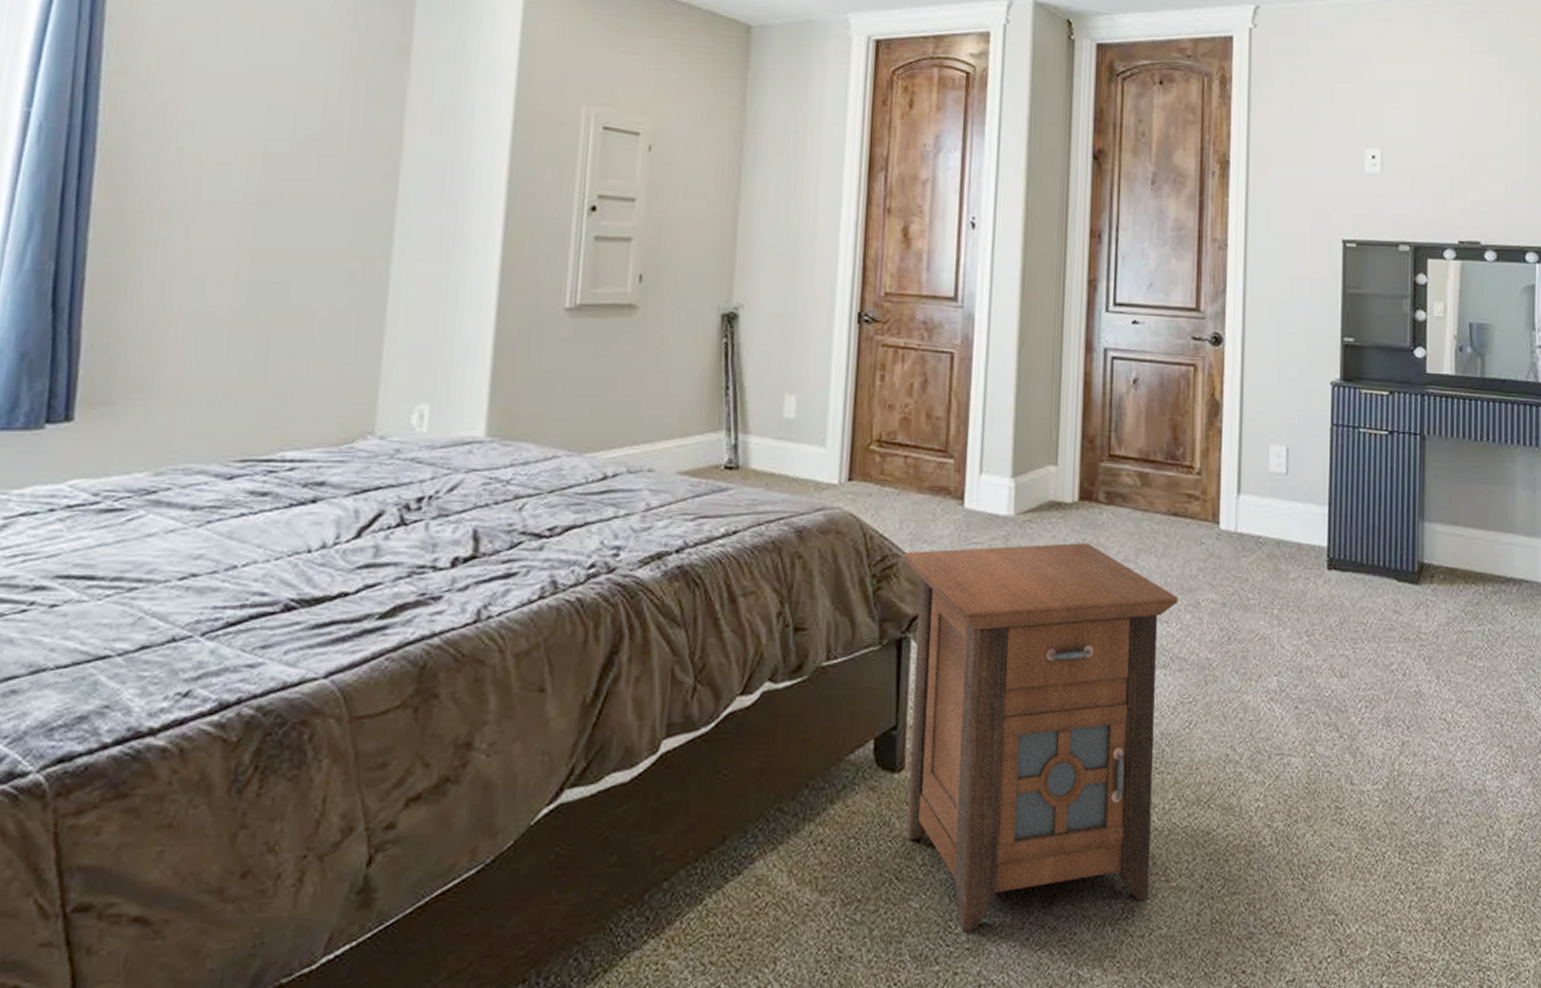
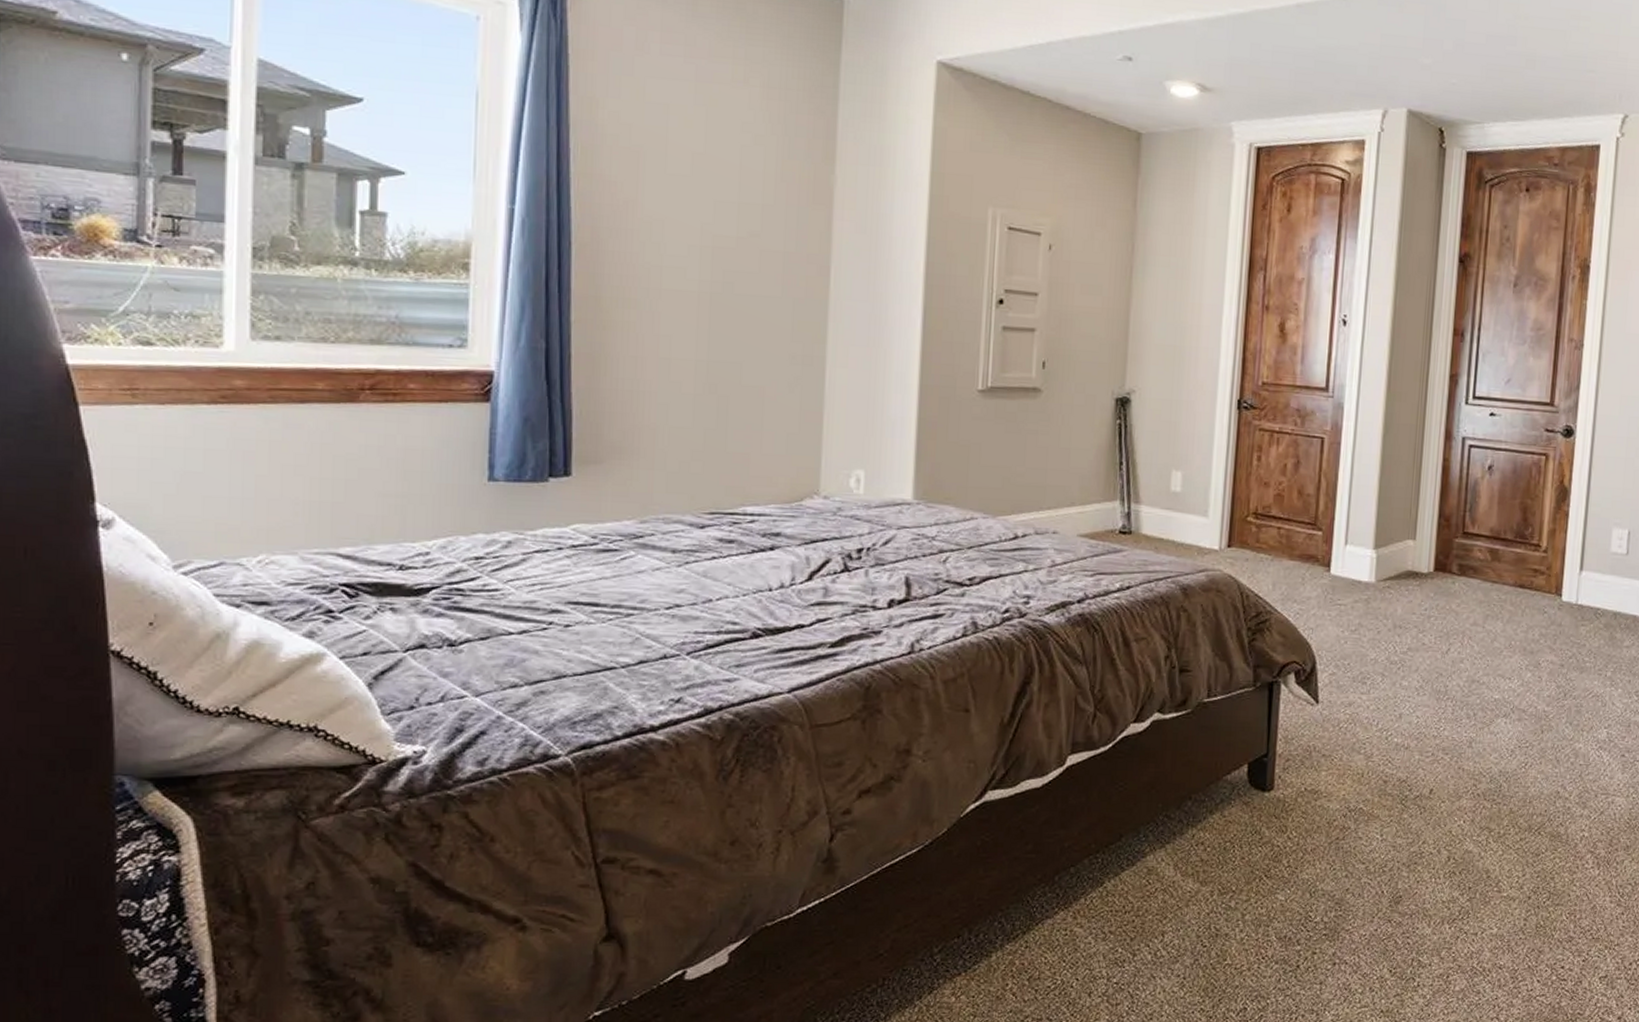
nightstand: present [903,543,1178,932] -> none [1275,607,1520,922]

